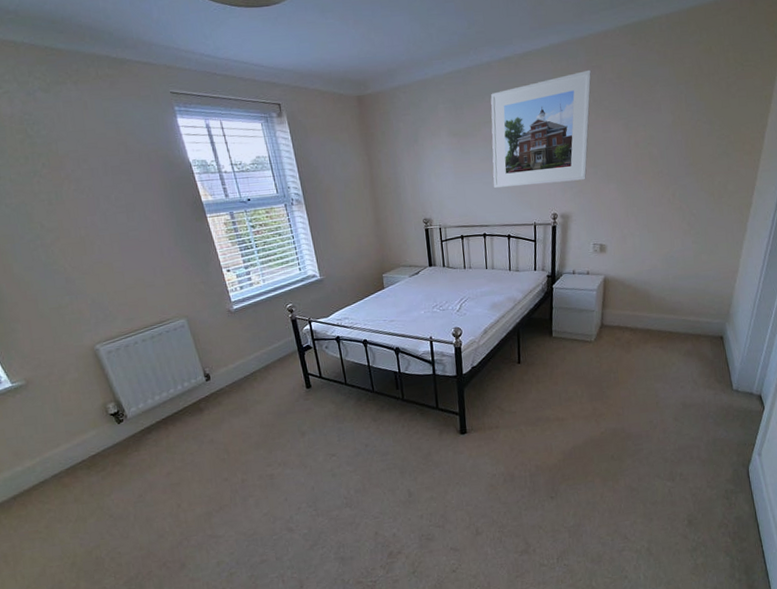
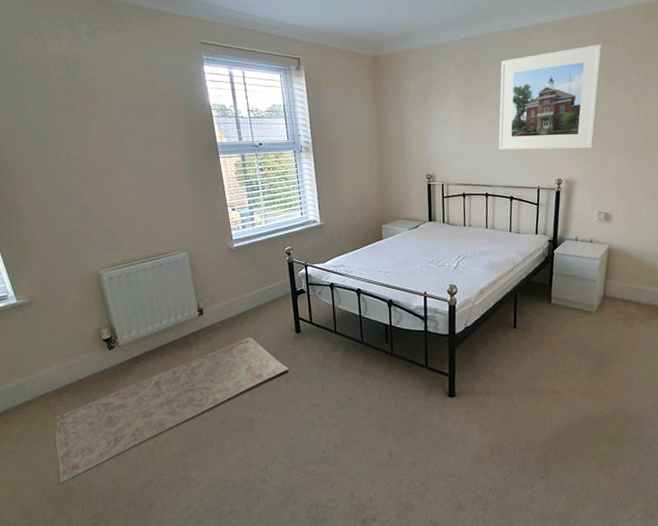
rug: none [74,396,303,556] -> present [55,336,289,483]

